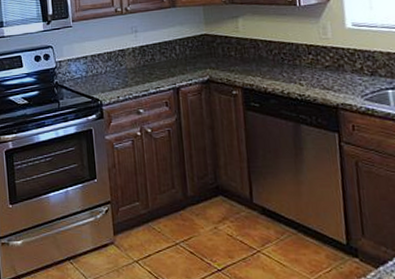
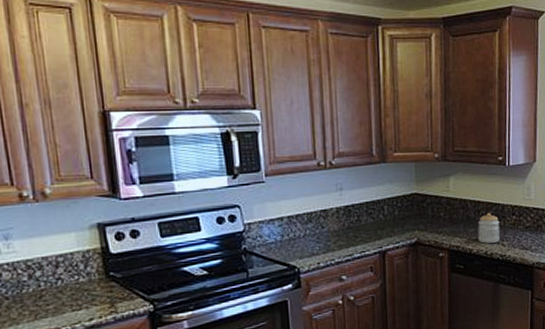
jar: none [271,52,296,82] -> present [478,213,500,243]

